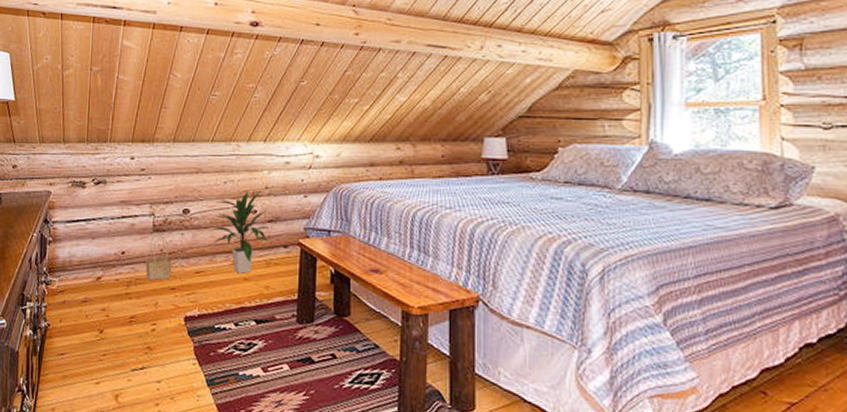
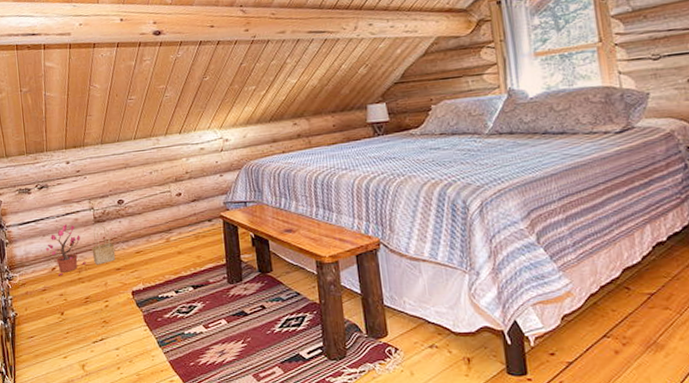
potted plant: none [92,228,137,288] -> present [45,224,86,276]
indoor plant: present [211,191,271,274] -> none [144,176,196,249]

